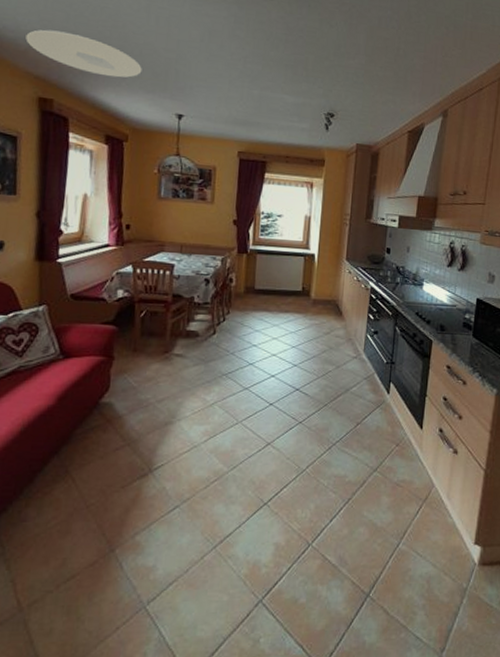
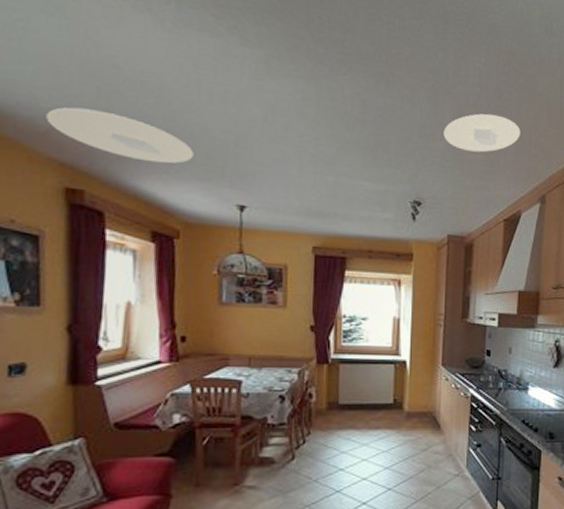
recessed light: none [357,35,428,70] -> present [443,113,521,153]

